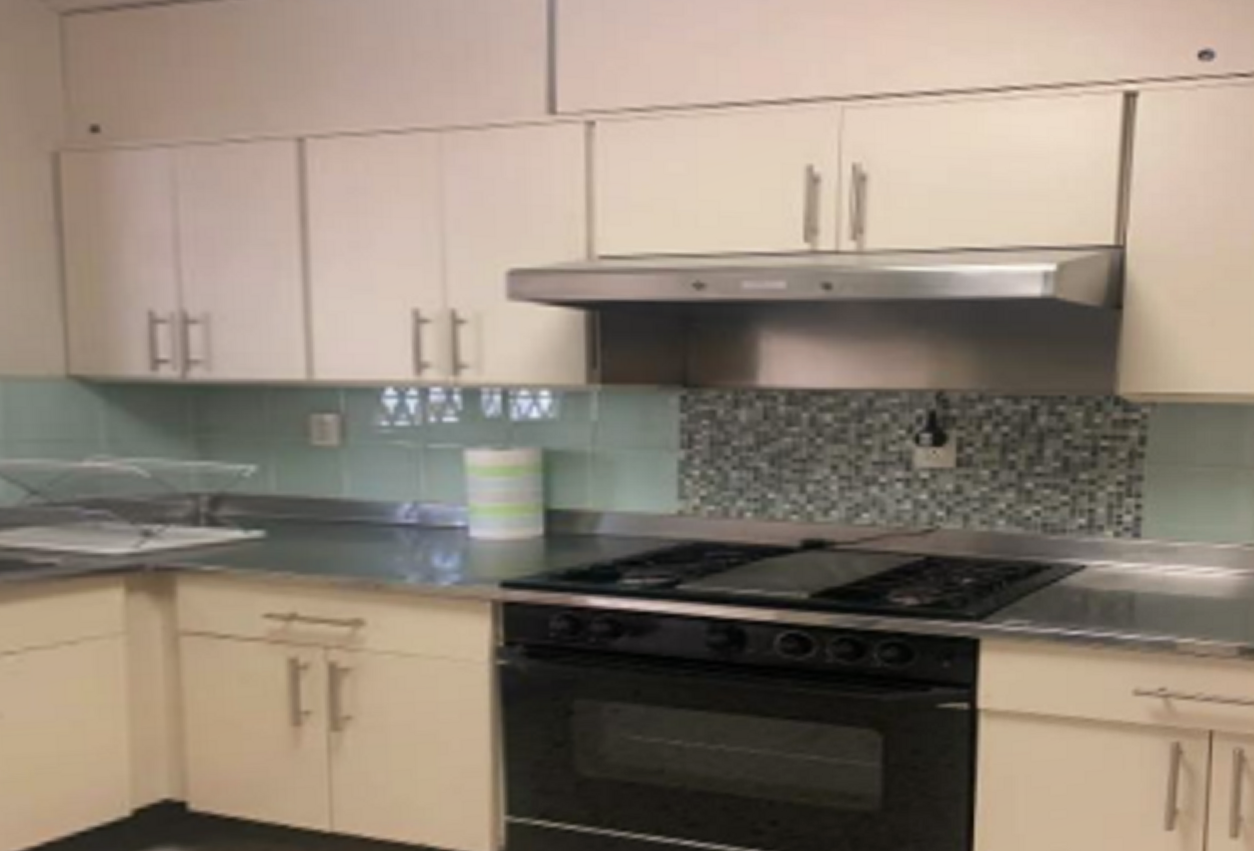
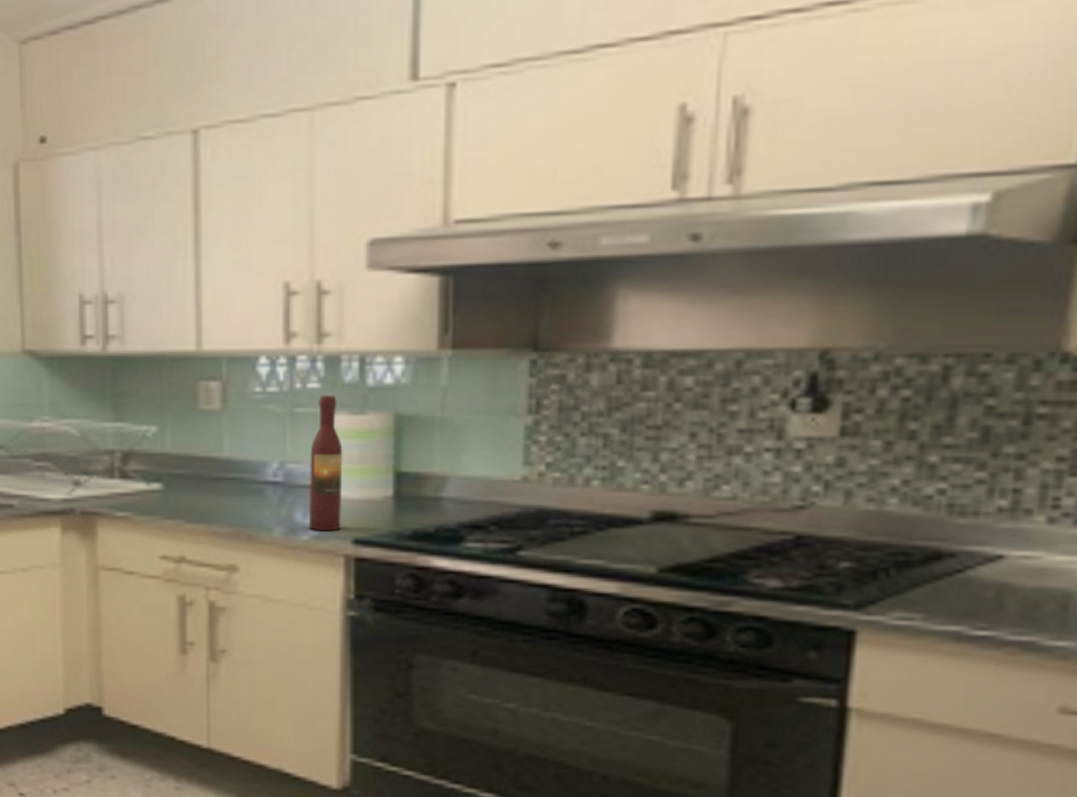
wine bottle: none [448,430,487,576] -> present [308,395,343,532]

